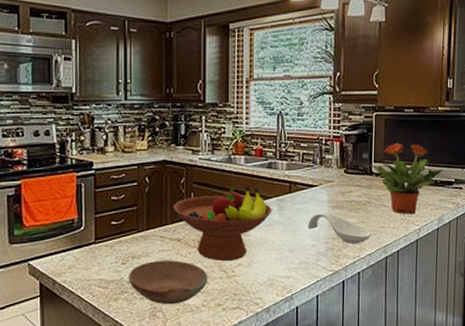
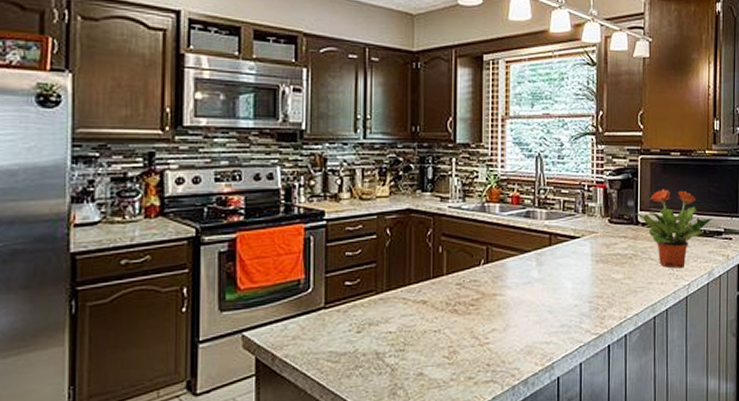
bowl: present [129,260,208,305] -> none [364,326,458,380]
fruit bowl: present [173,185,272,261] -> none [417,237,530,326]
spoon rest: present [308,213,371,244] -> none [570,268,638,303]

